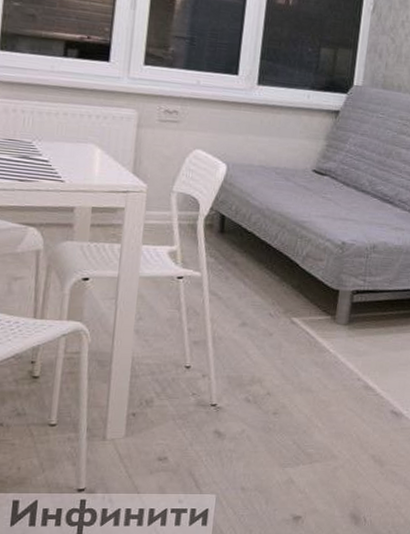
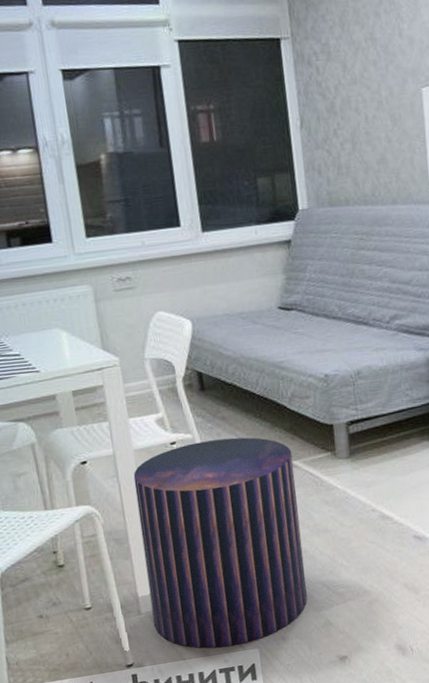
pouf: none [116,281,294,487] -> present [133,437,308,648]

